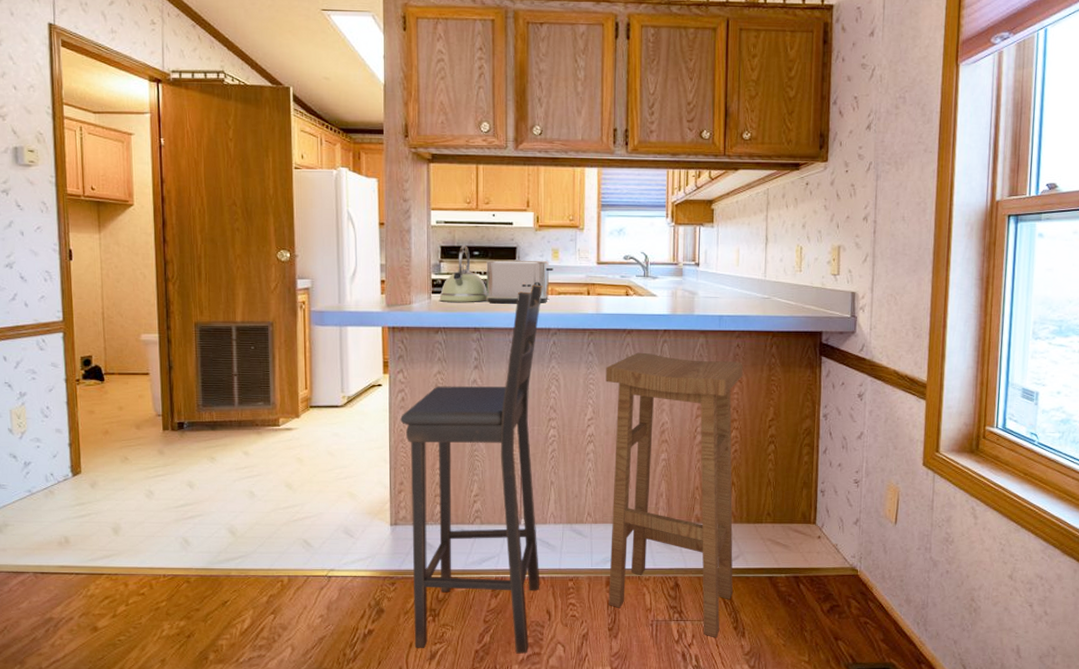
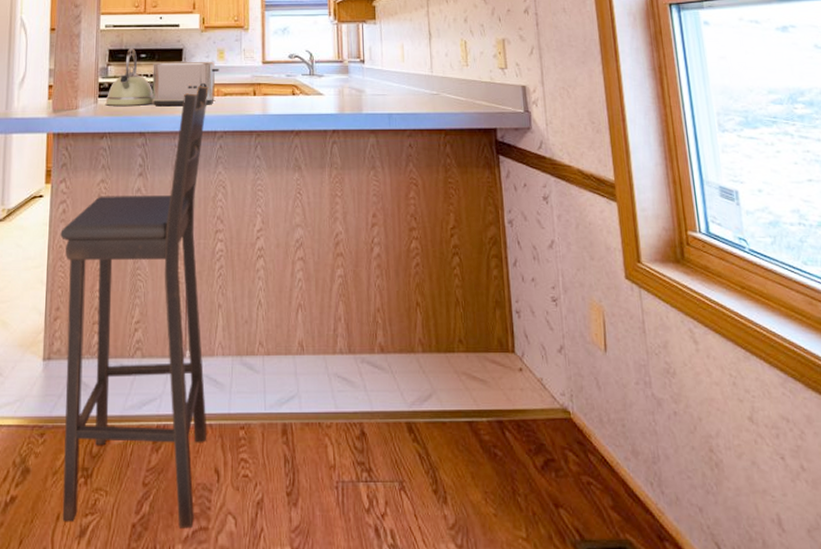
bar stool: present [606,352,743,638] -> none [274,155,428,506]

